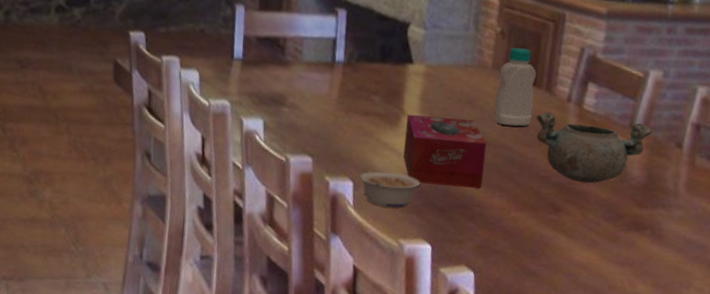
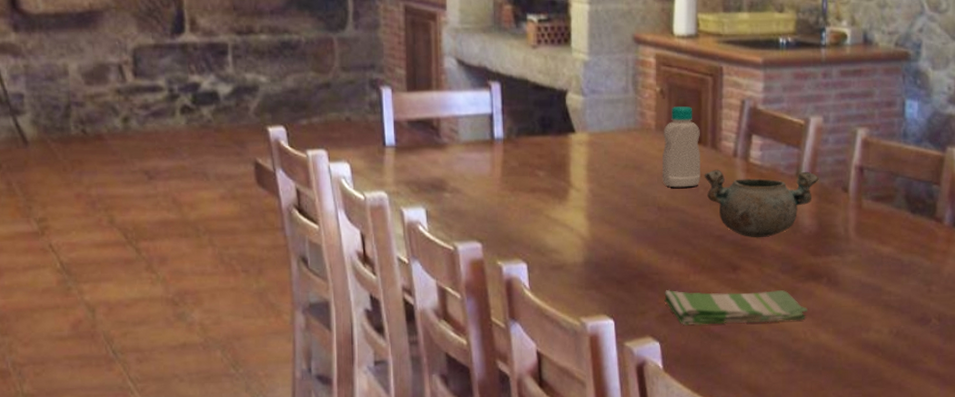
legume: present [358,171,420,208] -> none [532,249,595,286]
tissue box: present [403,114,487,188] -> none [575,185,659,257]
dish towel: none [483,222,629,269] -> present [664,289,809,326]

